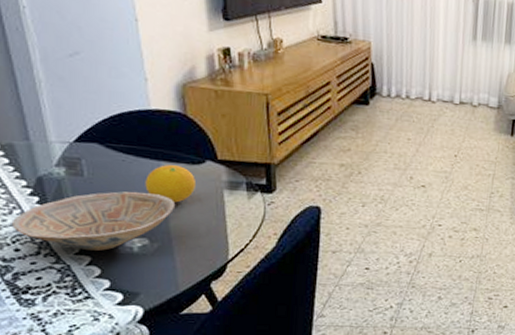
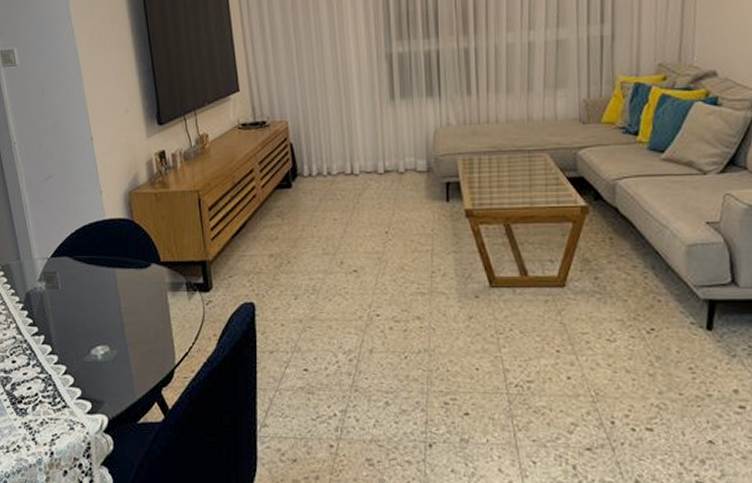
bowl: present [11,191,175,251] -> none [9,299,128,360]
fruit: present [145,164,197,203] -> none [104,270,145,308]

